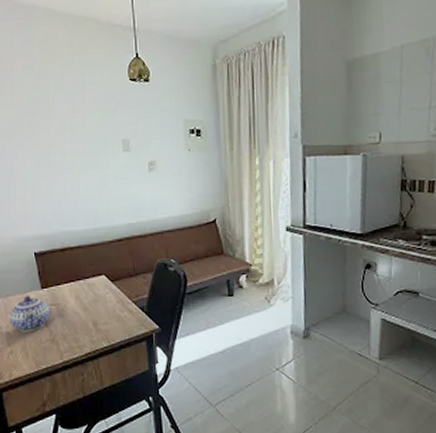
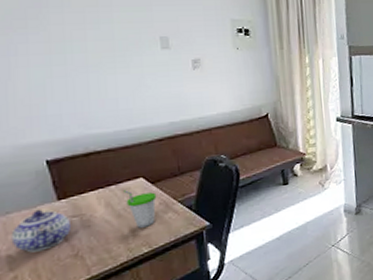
cup: none [88,285,115,323] -> present [122,190,157,228]

